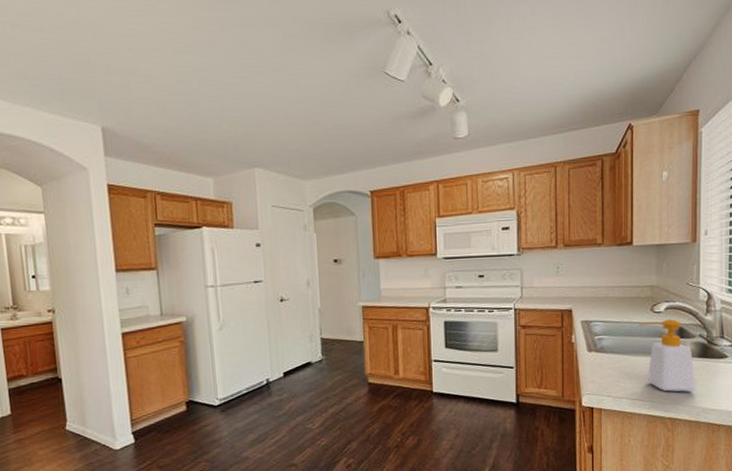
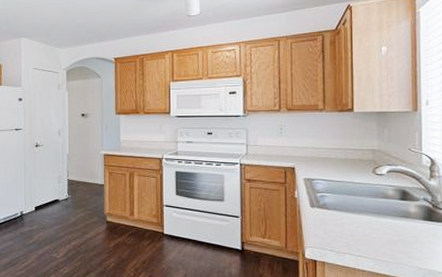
soap bottle: present [638,319,696,392] -> none [361,182,422,253]

